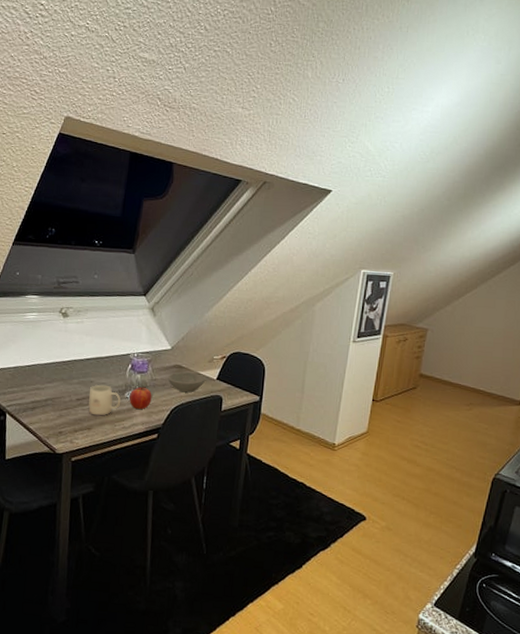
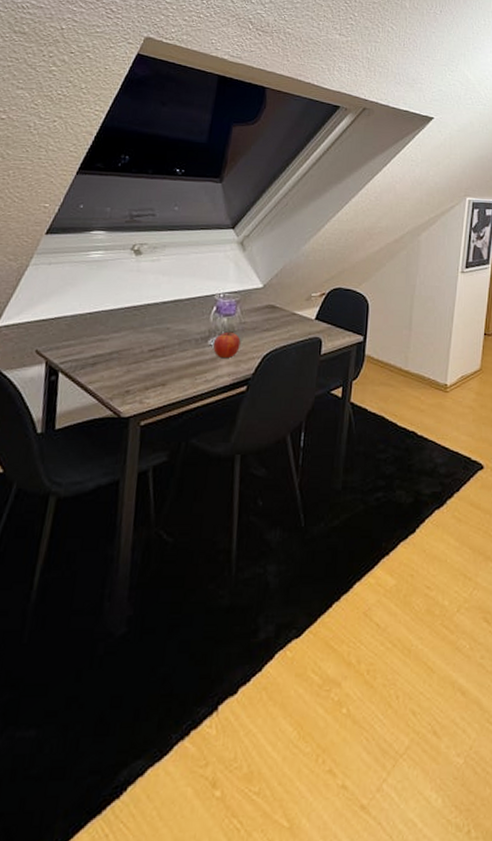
mug: present [87,384,121,416] -> none [162,331,204,369]
bowl: present [167,372,206,393] -> none [259,313,303,336]

